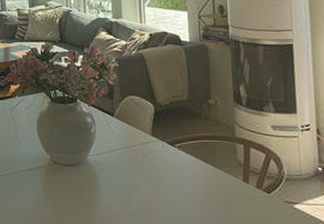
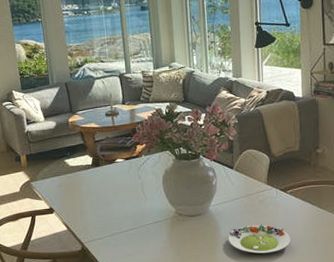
salad plate: none [109,180,181,215] -> present [228,224,291,254]

